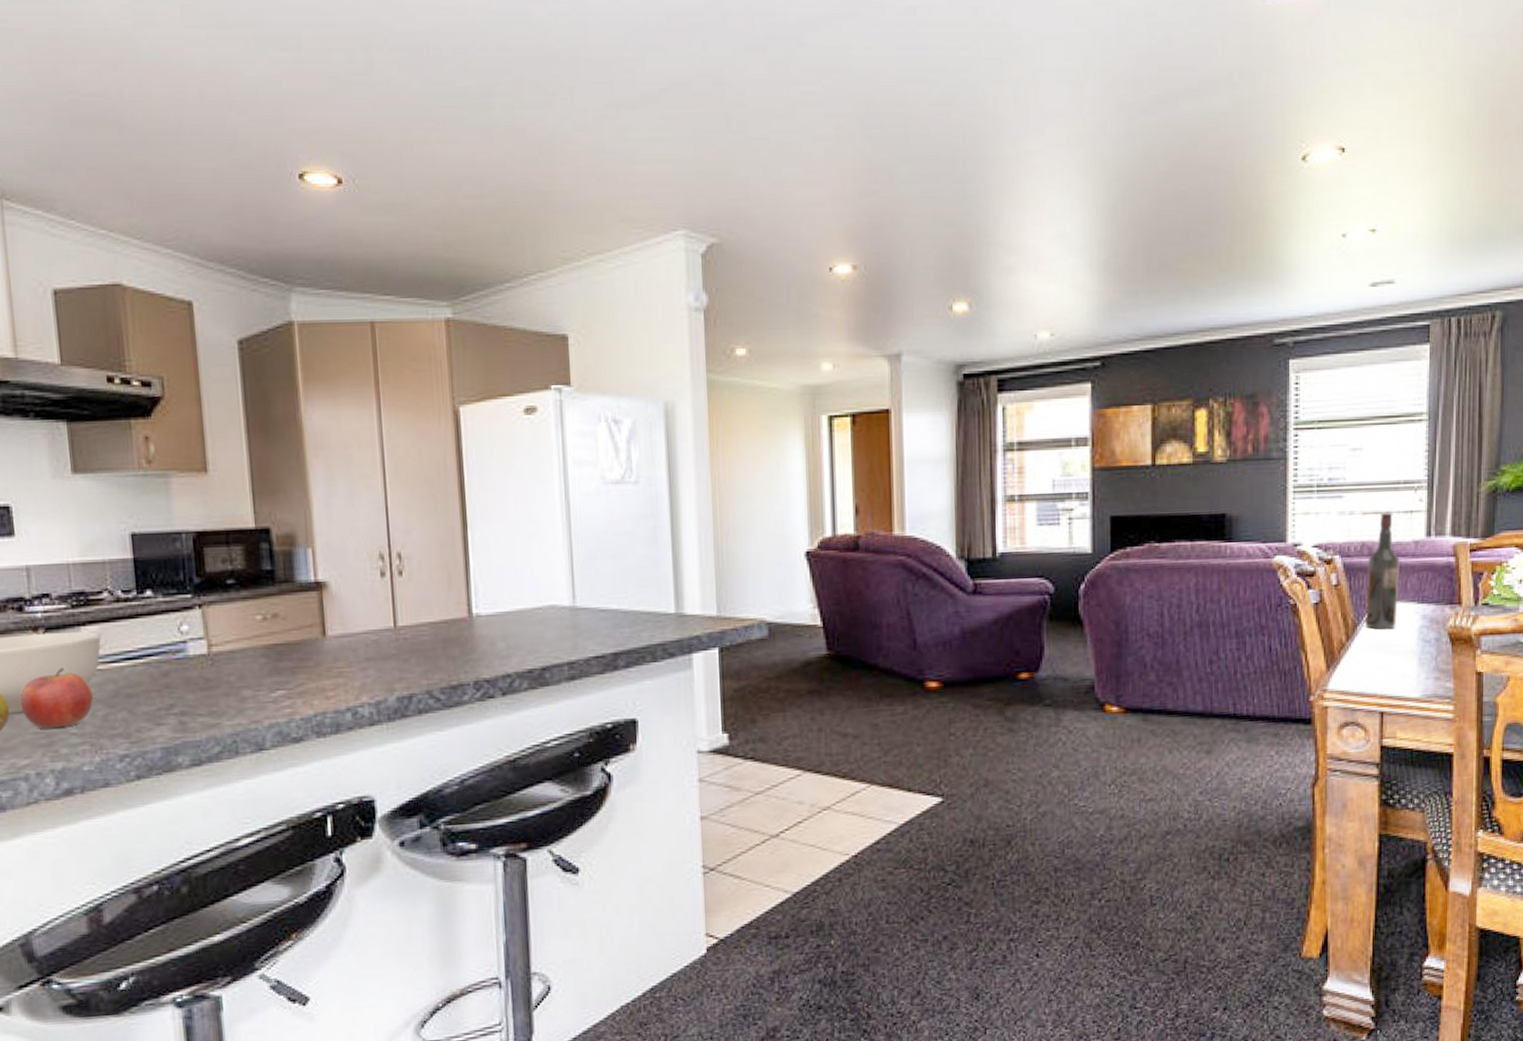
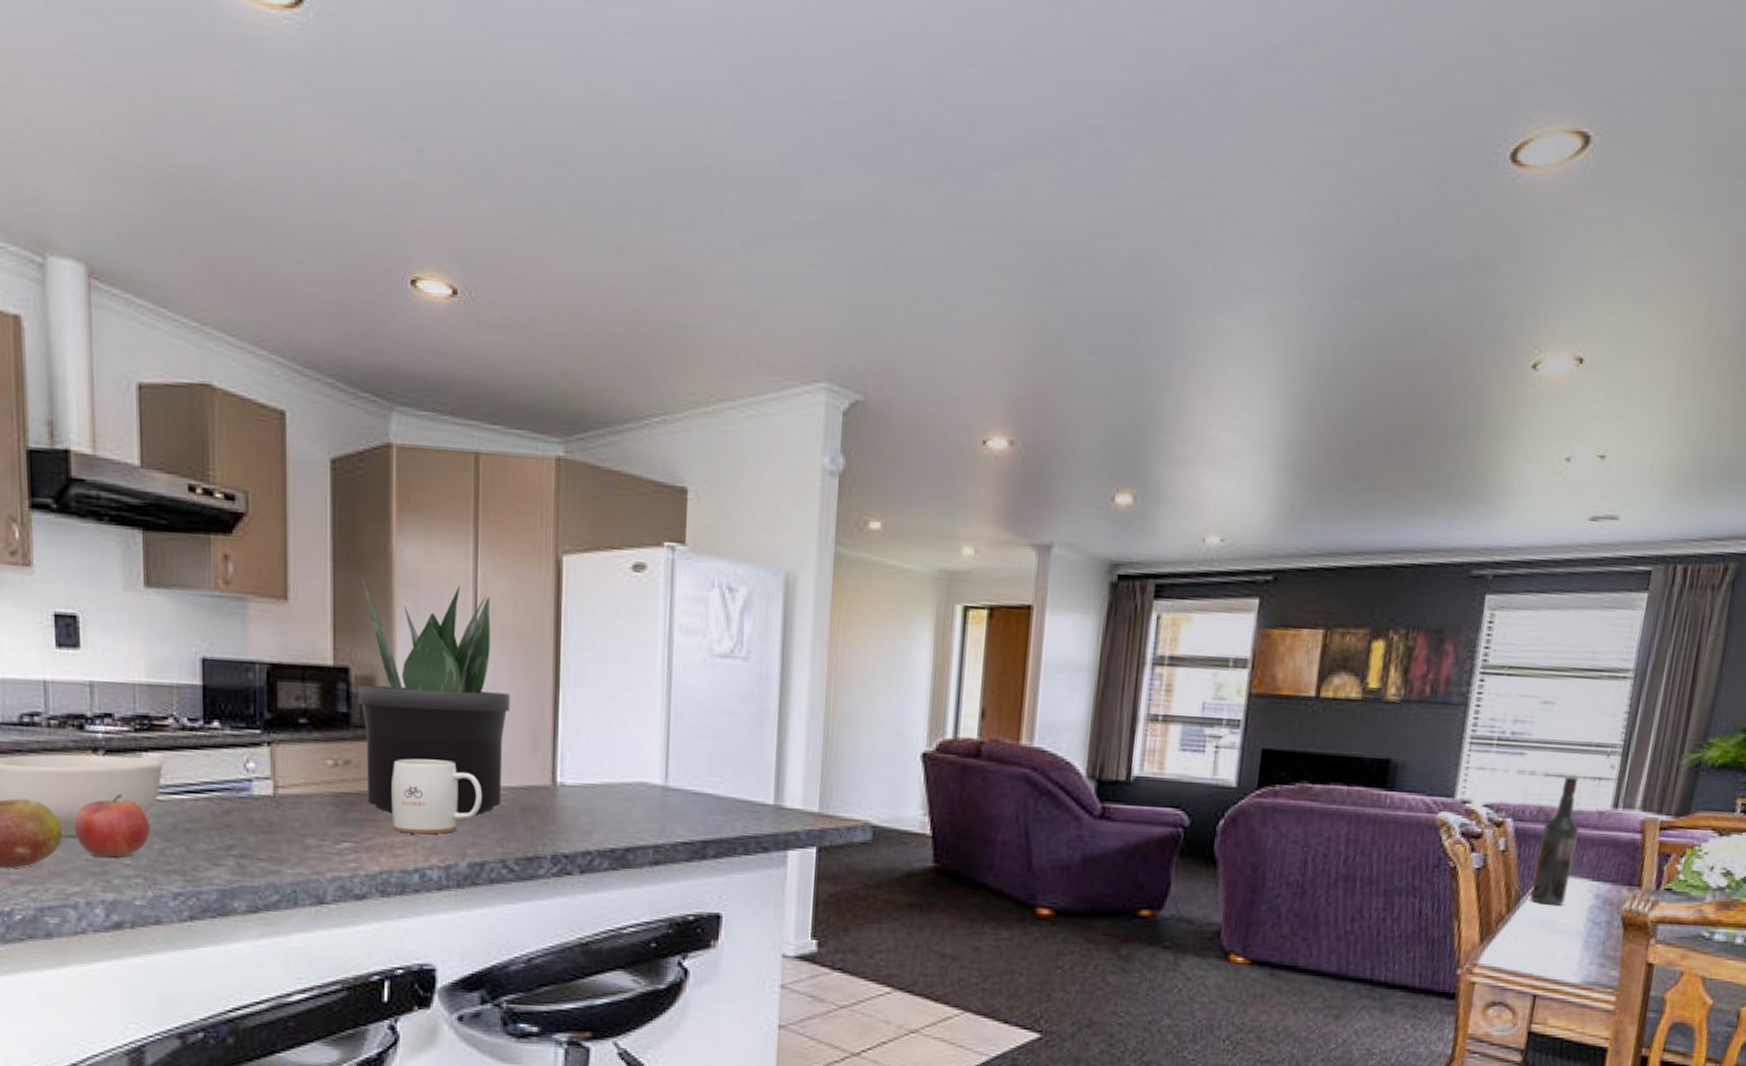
planter: none [274,444,423,659] -> present [357,576,510,815]
mug: none [318,604,405,676] -> present [391,758,483,835]

